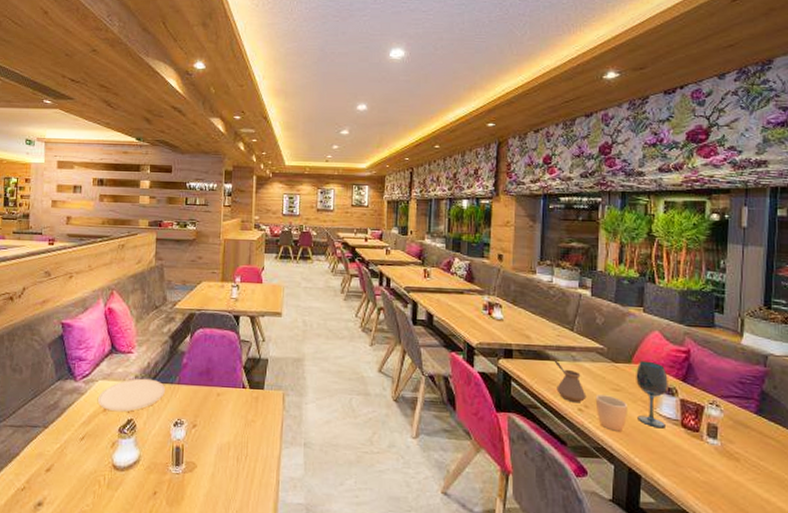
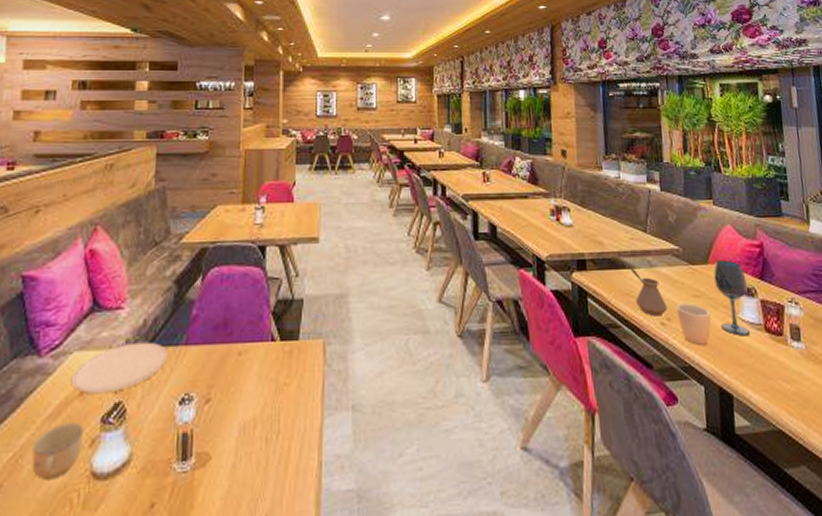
cup: none [72,429,107,466] -> present [32,422,83,480]

